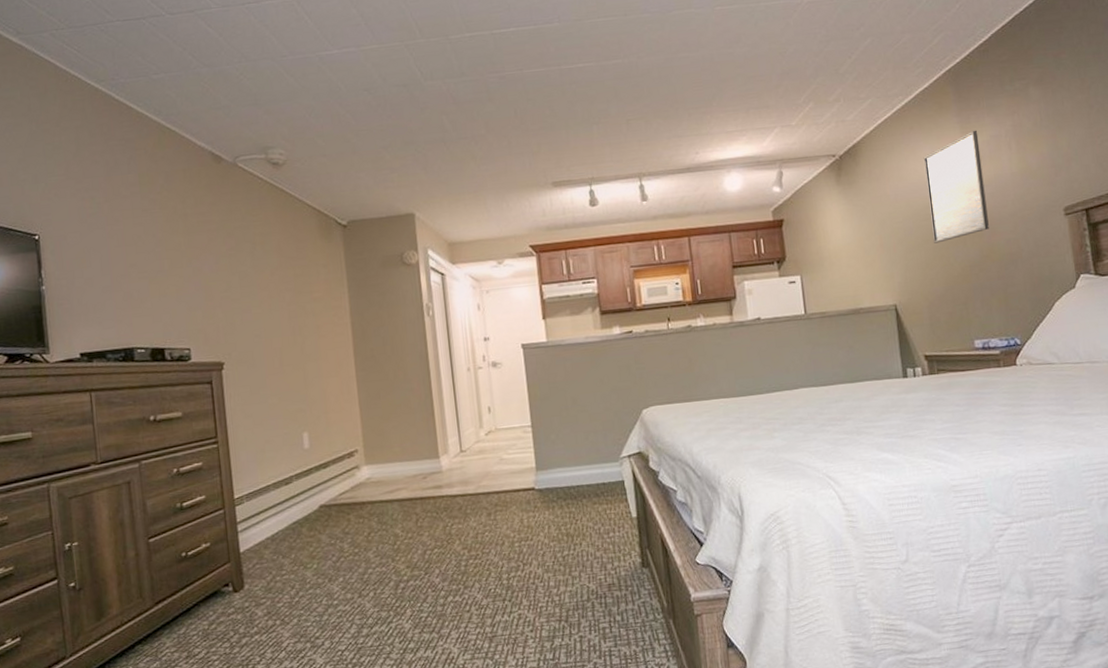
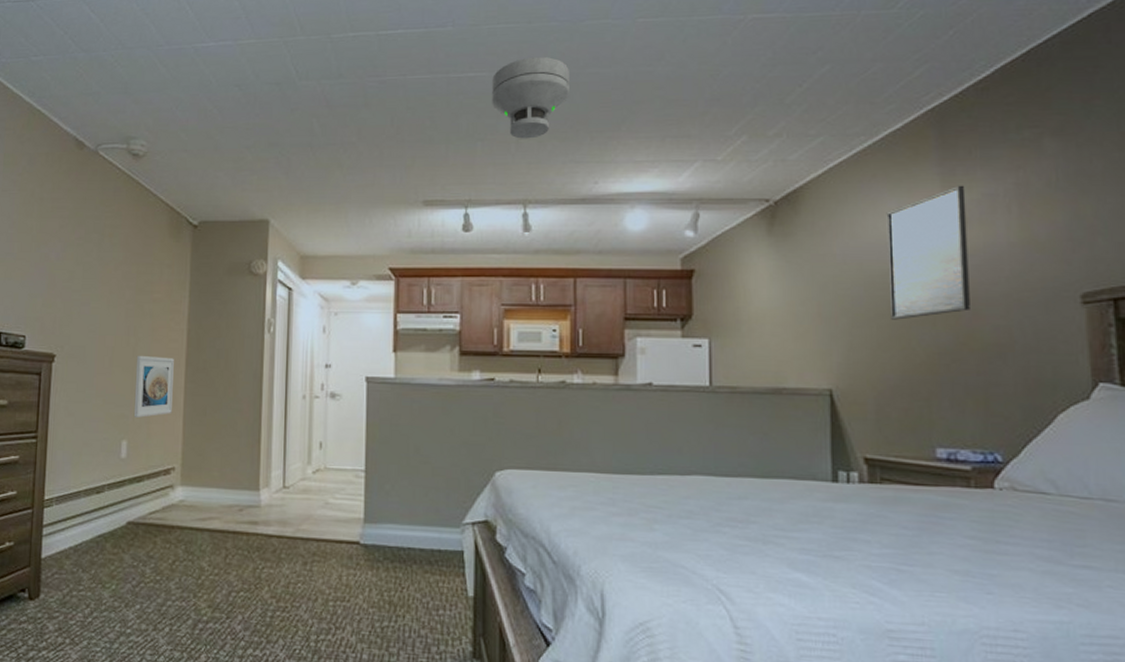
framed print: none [305,351,347,410] -> present [133,356,174,418]
smoke detector: none [599,45,667,120] -> present [492,56,569,139]

